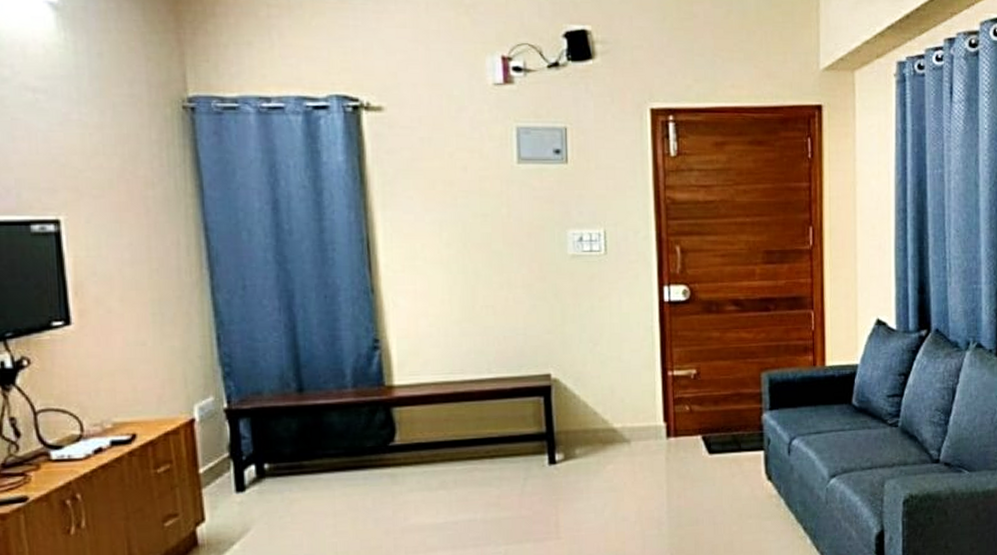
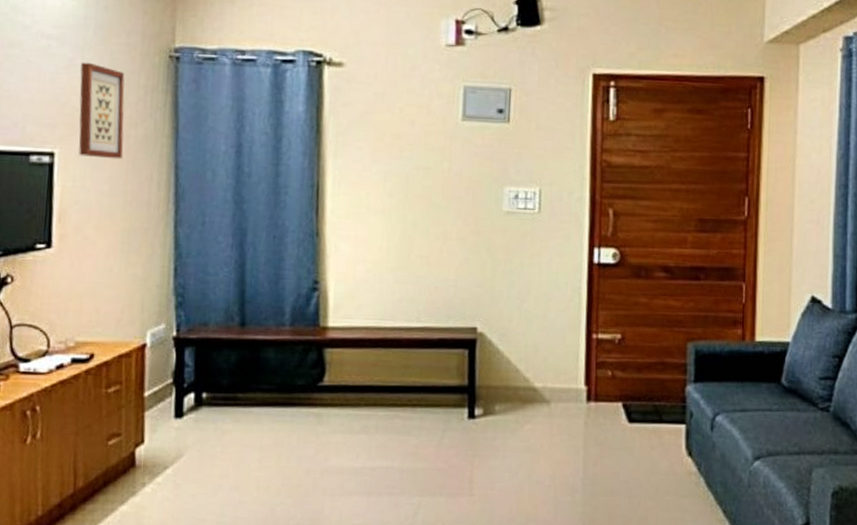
wall art: none [78,117,142,224] -> present [79,62,125,159]

